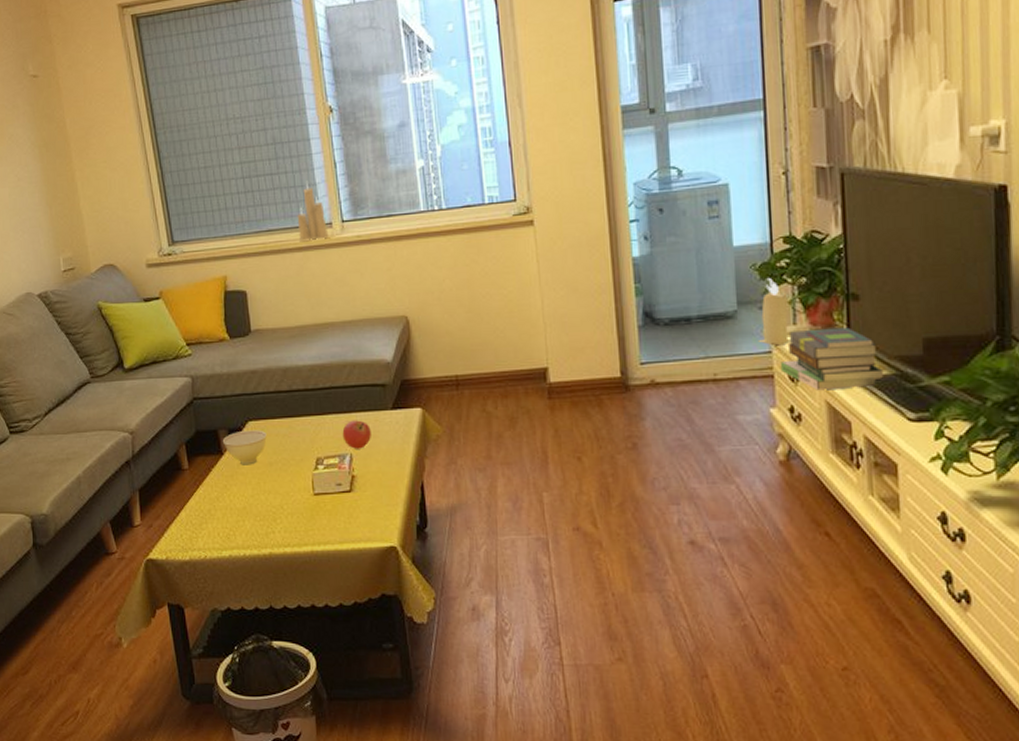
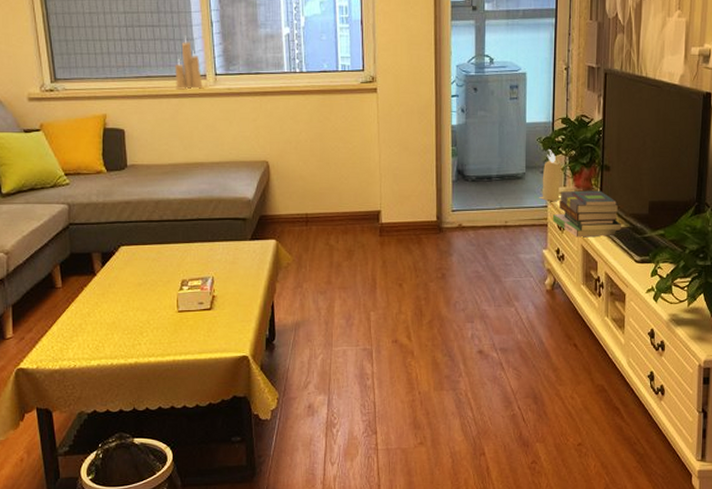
bowl: present [222,430,267,465] -> none [95,254,137,285]
fruit: present [342,420,372,449] -> none [206,248,232,273]

